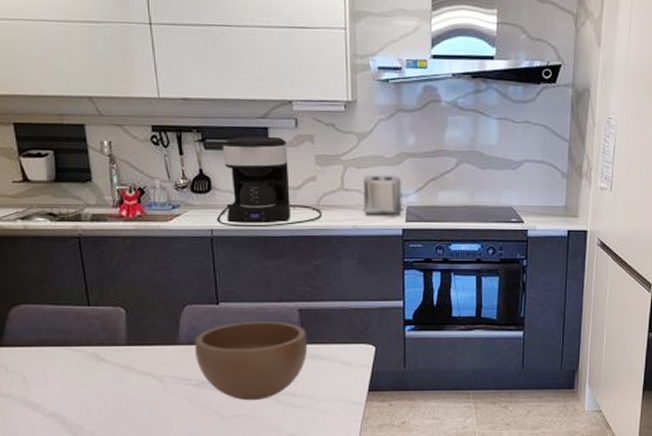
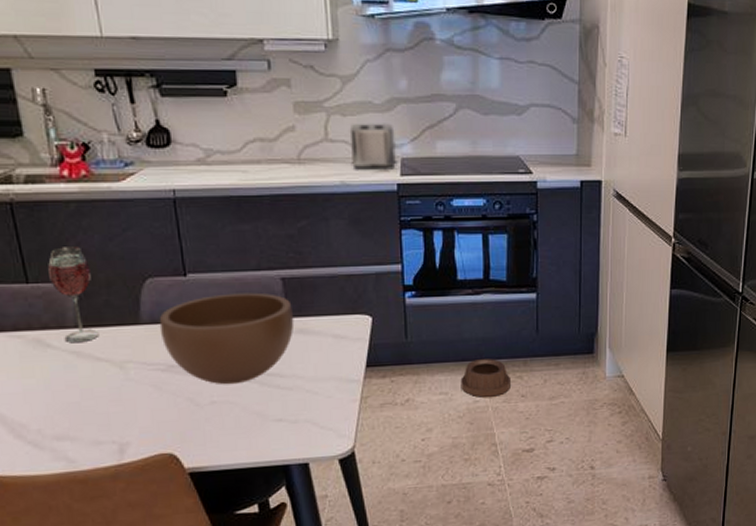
wineglass: none [106,276,145,359] -> present [48,247,99,343]
coffee maker: present [217,136,322,228] -> none [179,80,304,186]
pet bowl: none [451,389,497,424] -> present [460,359,510,397]

